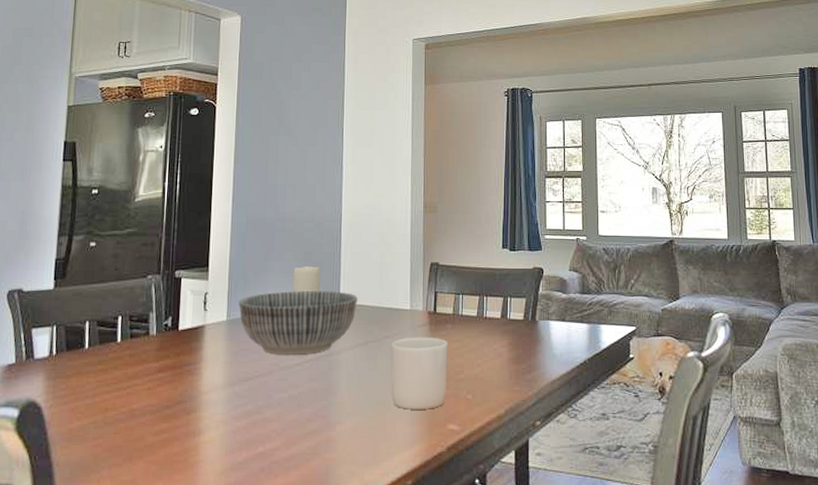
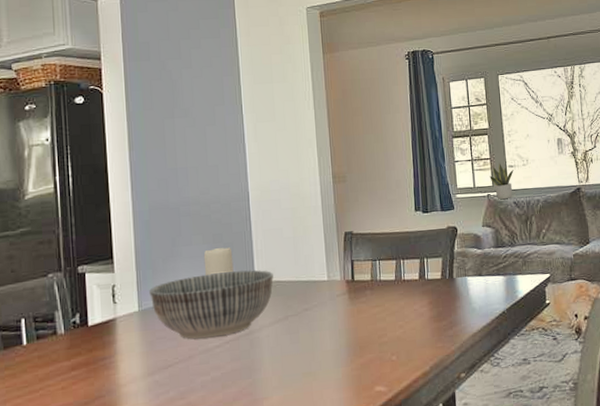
mug: present [390,337,448,410] -> none [311,304,372,378]
potted plant: none [580,207,605,245] -> present [489,163,514,200]

